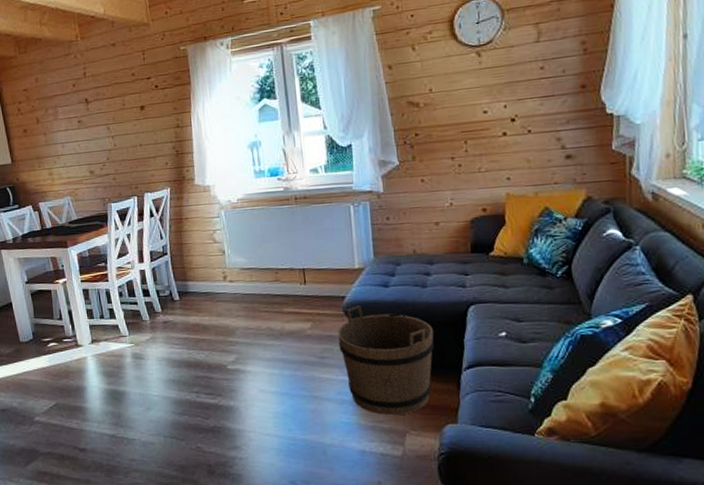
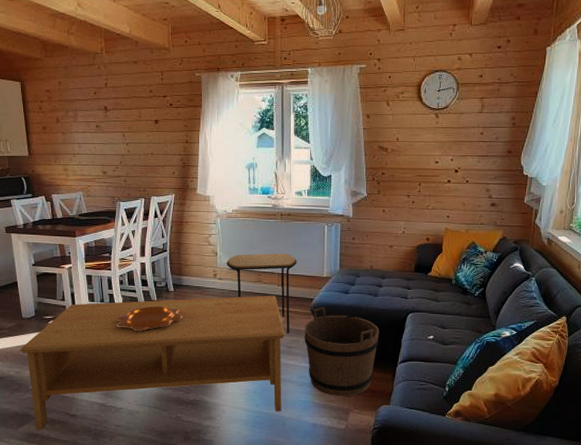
coffee table: none [20,296,320,468] -> present [19,295,285,430]
decorative bowl: none [118,318,192,349] -> present [116,305,183,331]
side table: none [236,244,321,340] -> present [226,253,297,333]

